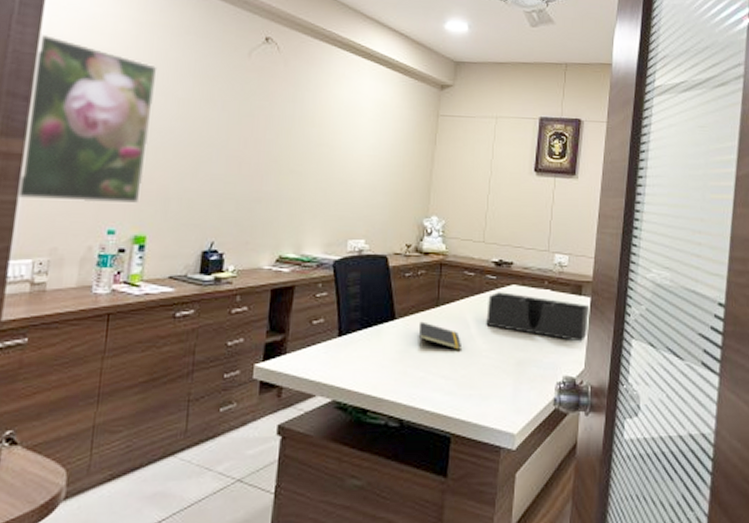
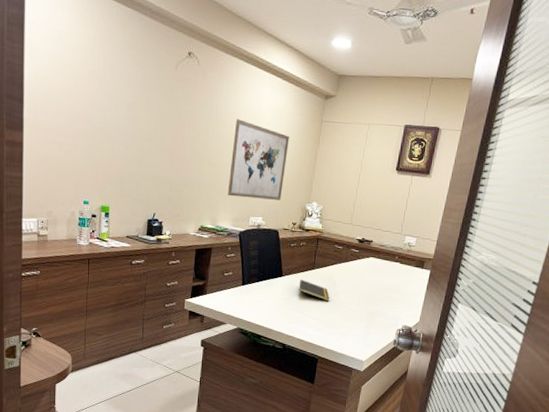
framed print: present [17,33,158,204] -> none [23,48,109,183]
wall art: none [316,115,397,216] -> present [227,119,289,200]
desk organizer: present [486,292,590,342] -> none [348,262,429,303]

